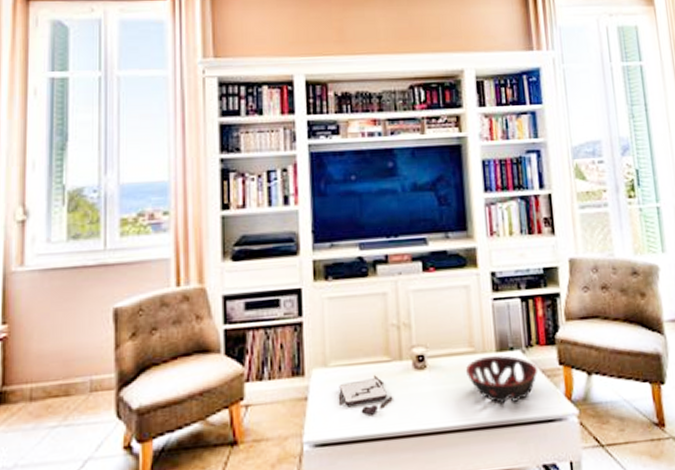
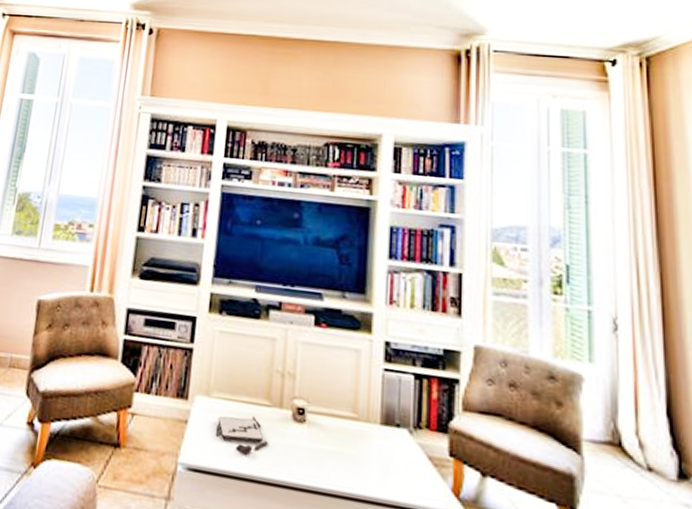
decorative bowl: present [465,355,539,403] -> none [345,426,425,483]

